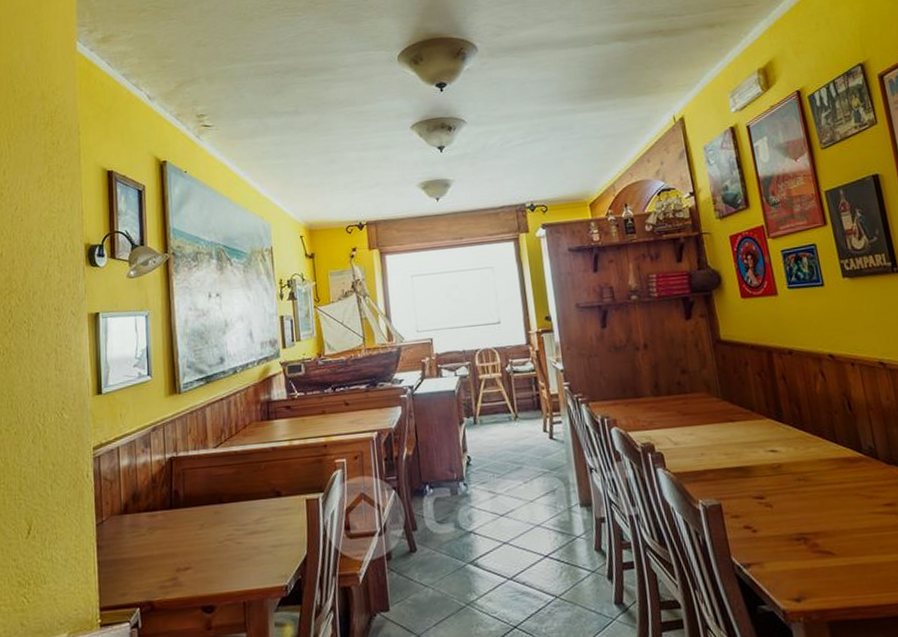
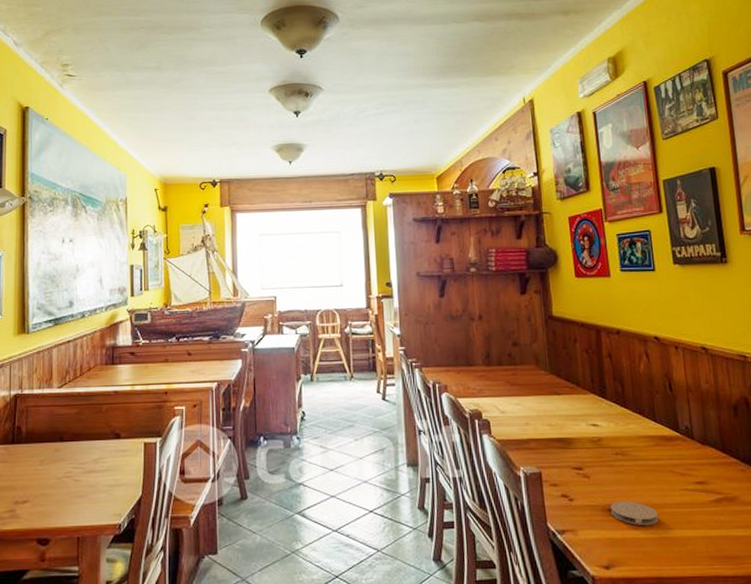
coaster: none [796,528,848,554] -> present [610,501,658,526]

